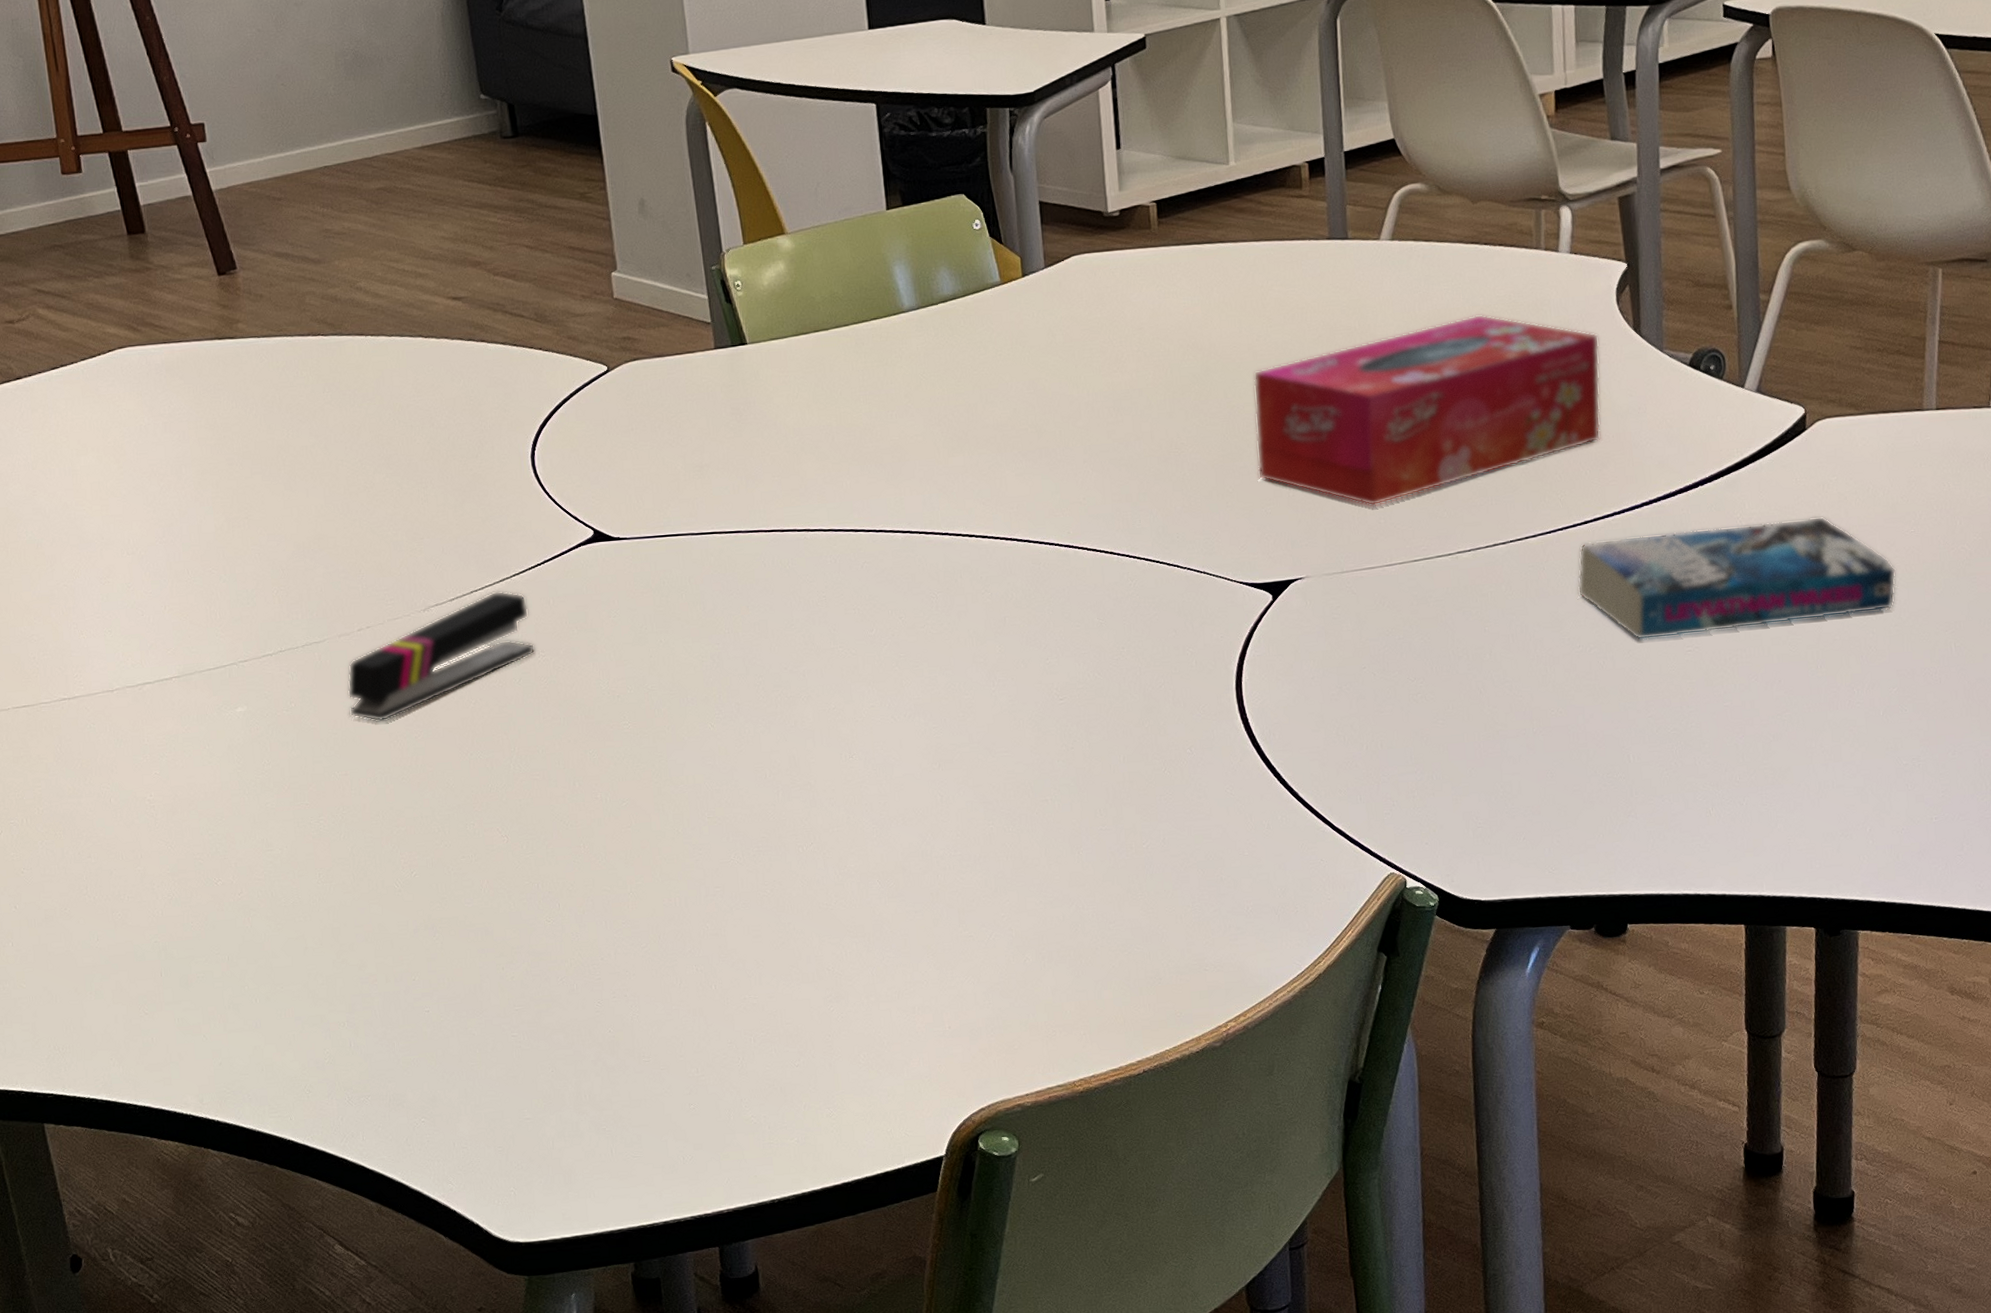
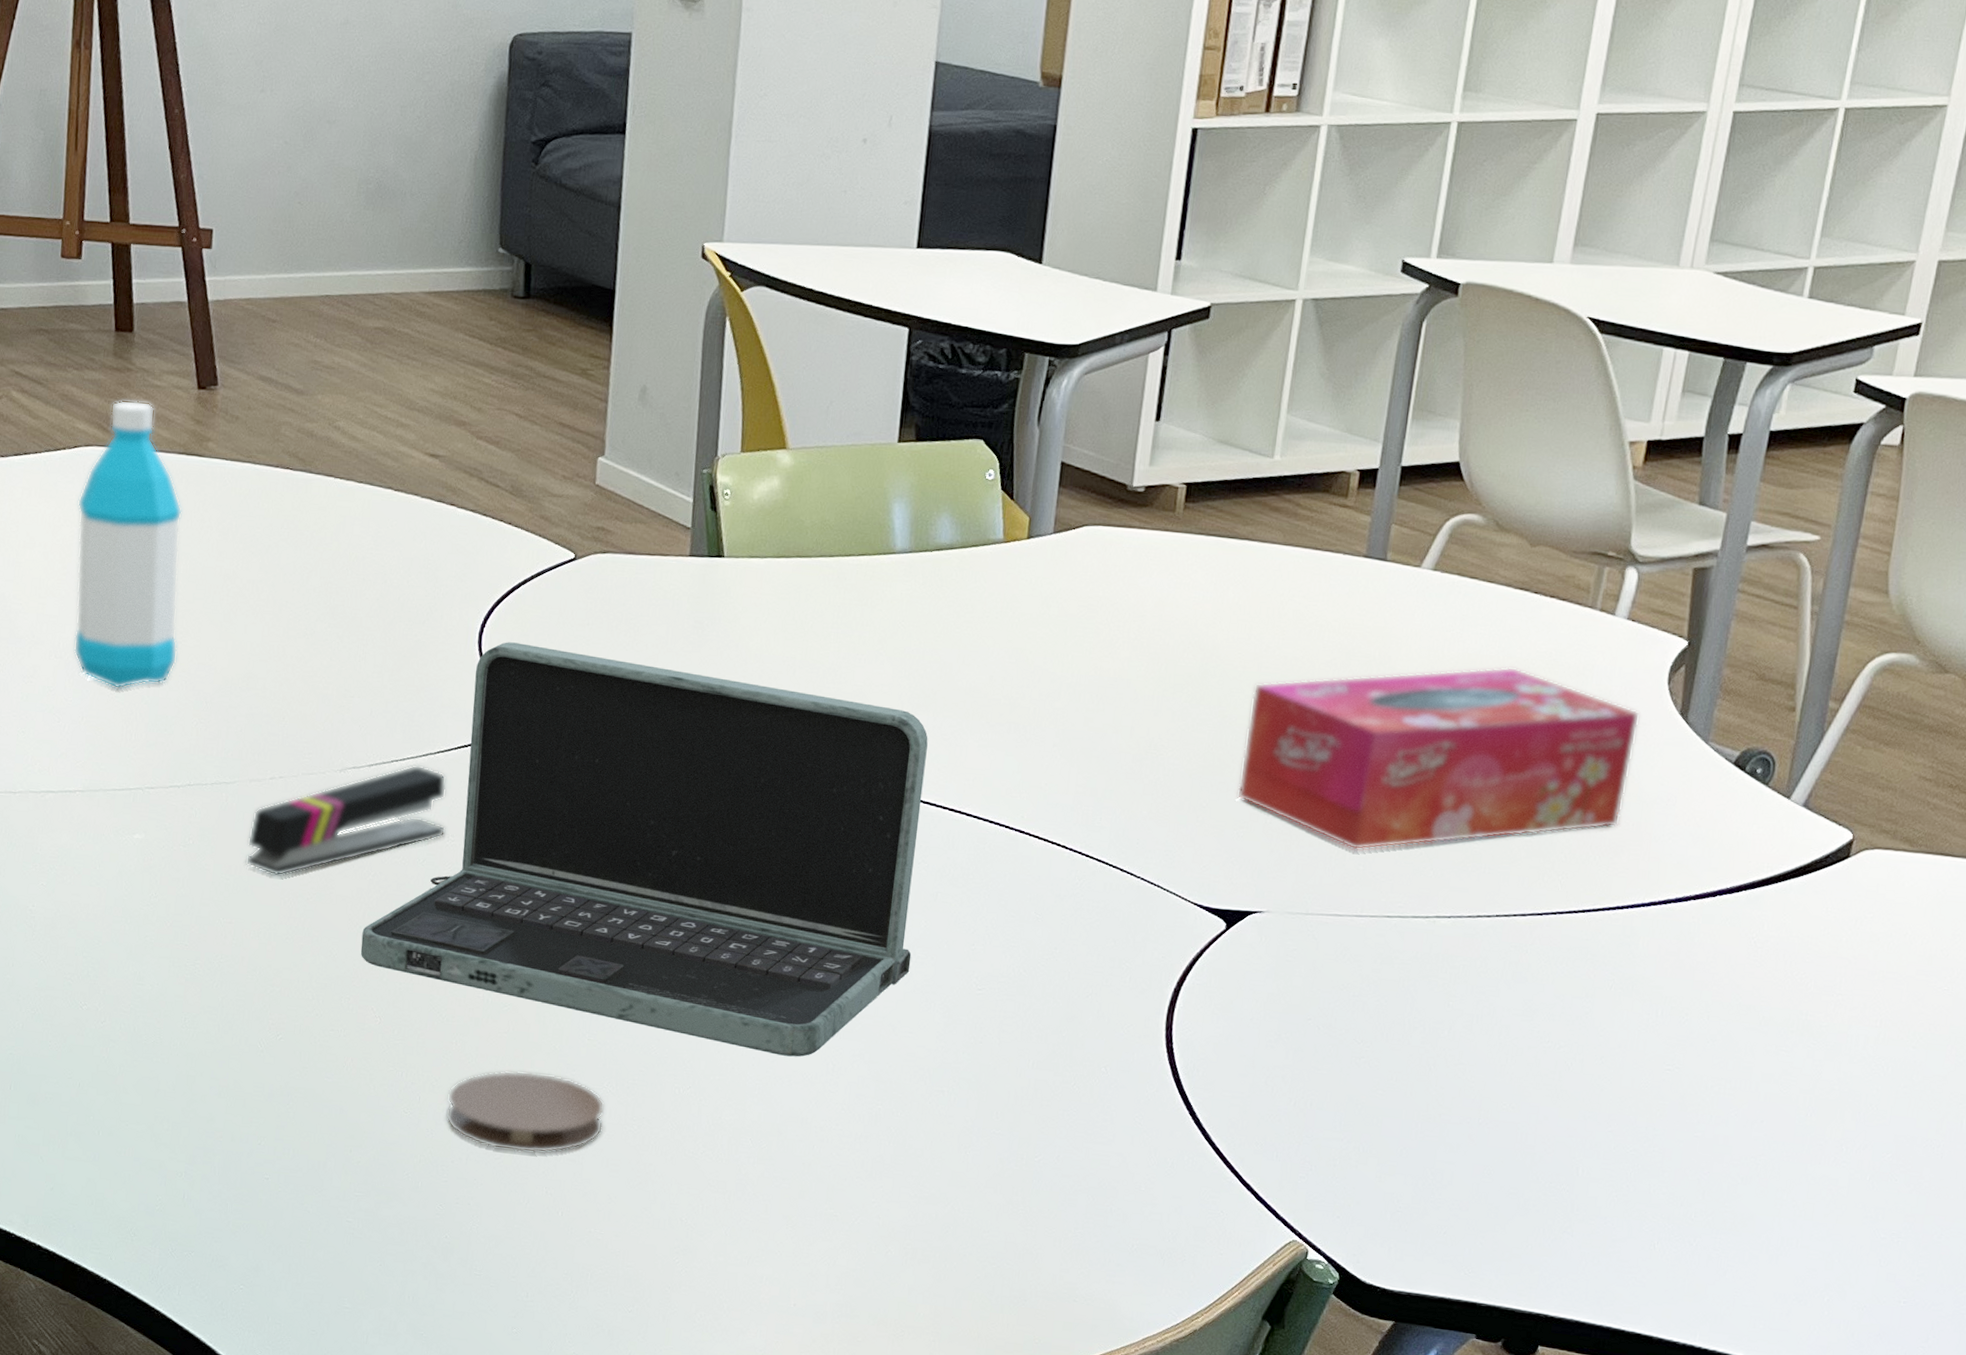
water bottle: none [121,296,247,574] -> present [73,400,182,689]
laptop: none [474,455,994,797] -> present [360,642,928,1057]
coaster: none [585,857,738,939] -> present [446,1070,605,1153]
book: present [1577,516,1896,640] -> none [1558,932,1918,1069]

